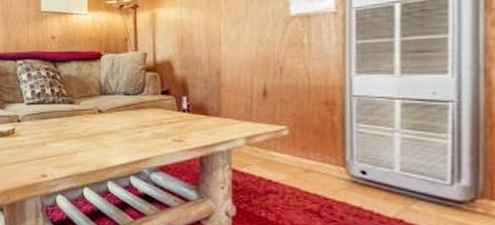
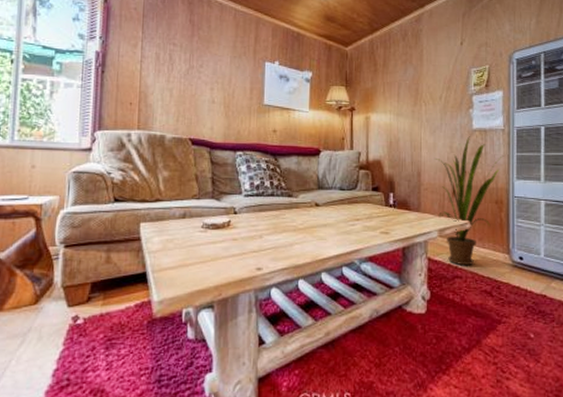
house plant: none [239,24,336,180] -> present [435,136,504,266]

